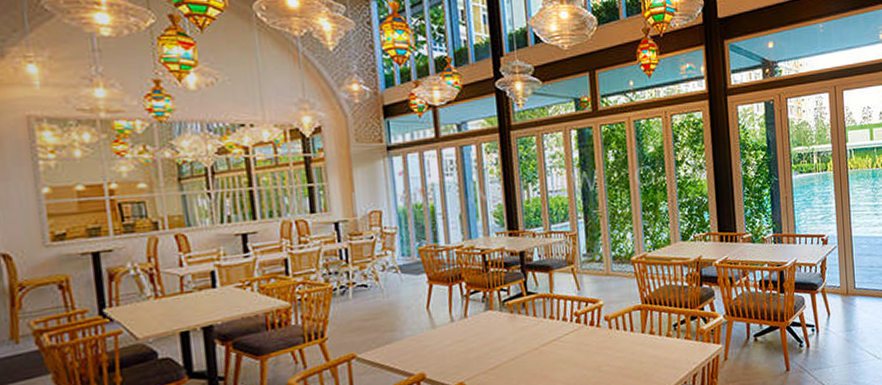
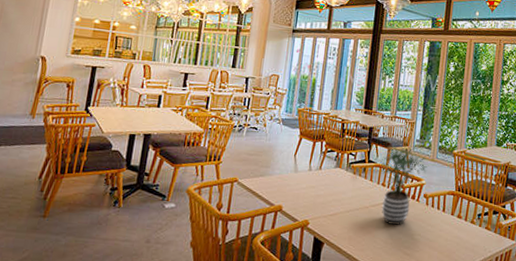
potted plant: none [536,265,603,362] -> present [376,144,428,226]

